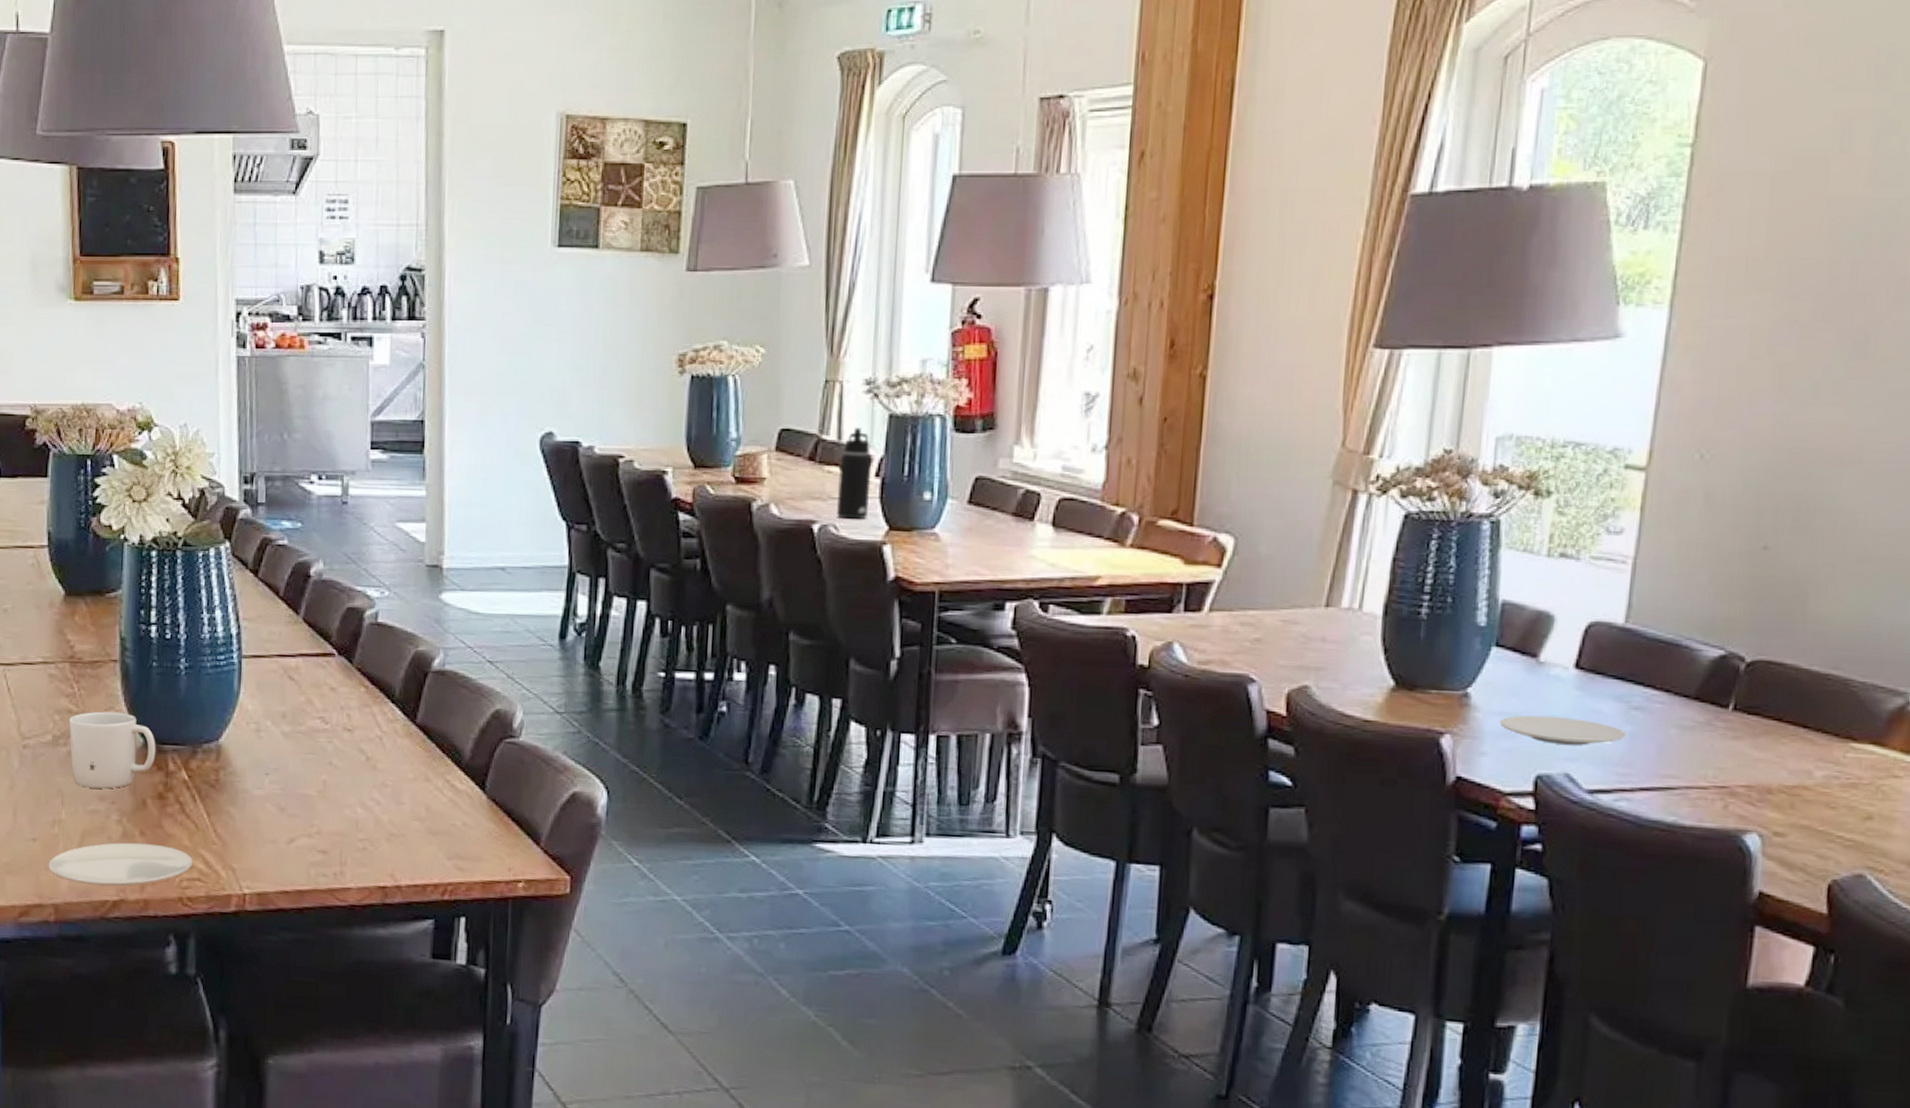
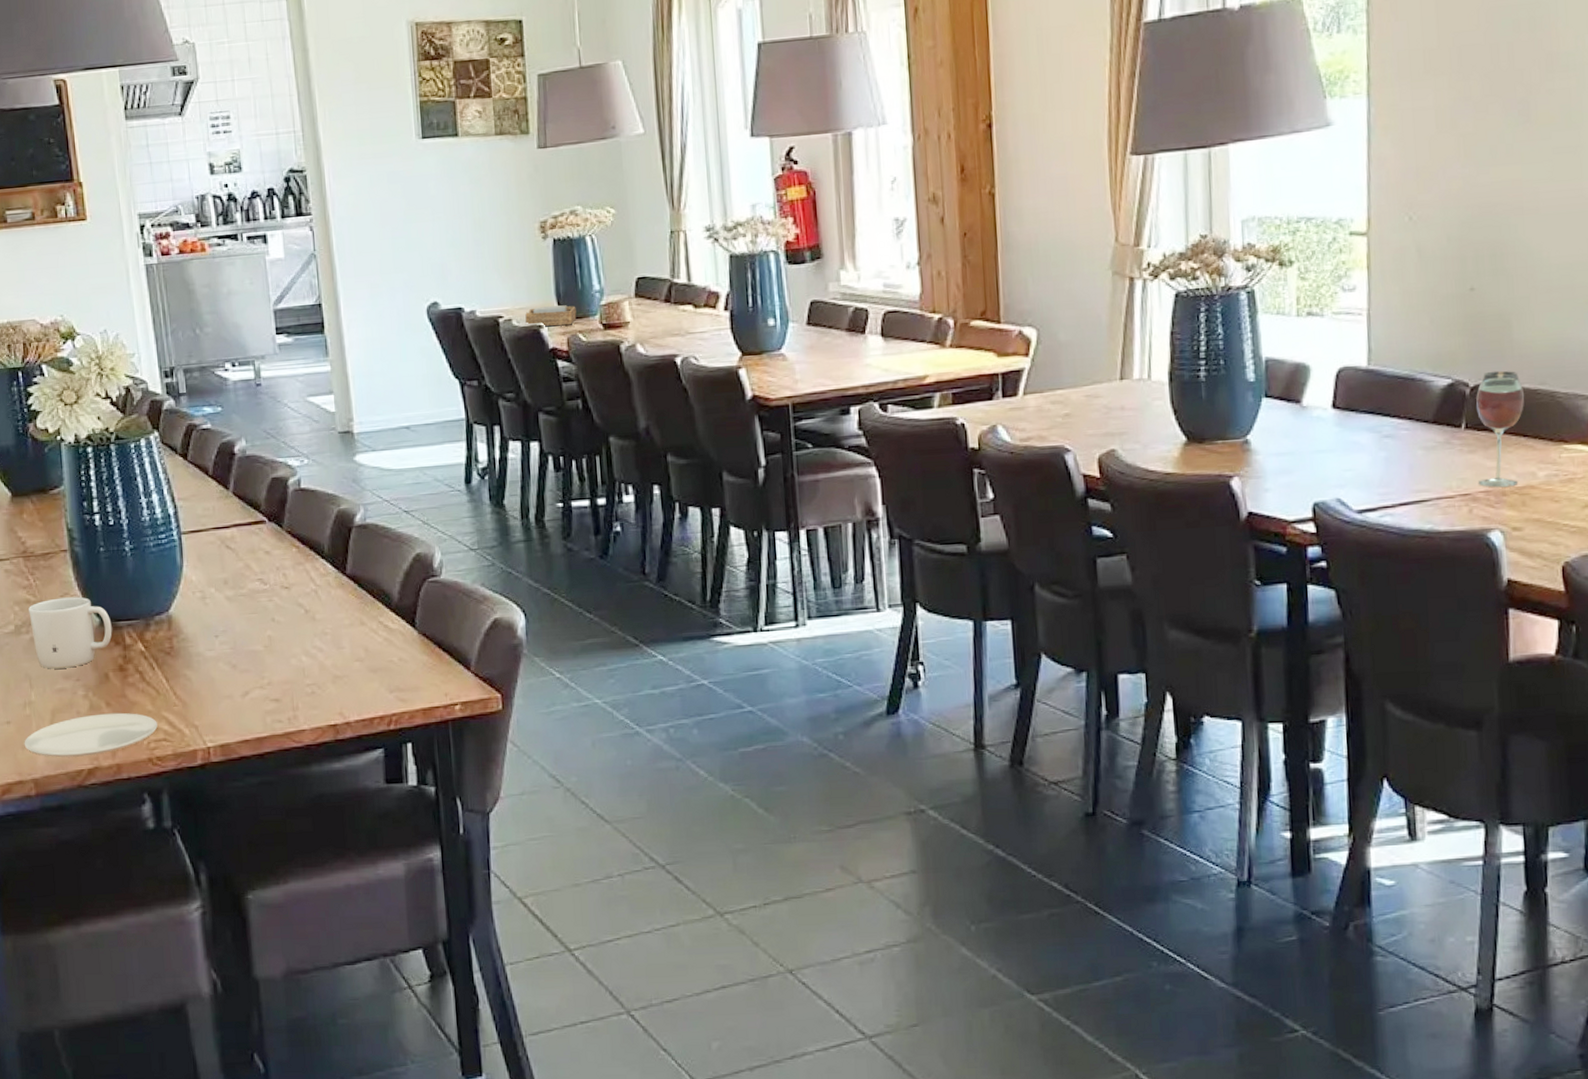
napkin holder: none [649,449,707,474] -> present [525,305,577,327]
water bottle: present [837,428,872,519] -> none [692,269,723,350]
plate: present [1499,715,1626,745] -> none [1277,451,1382,475]
wineglass: none [1739,646,1812,785] -> present [1475,370,1525,488]

